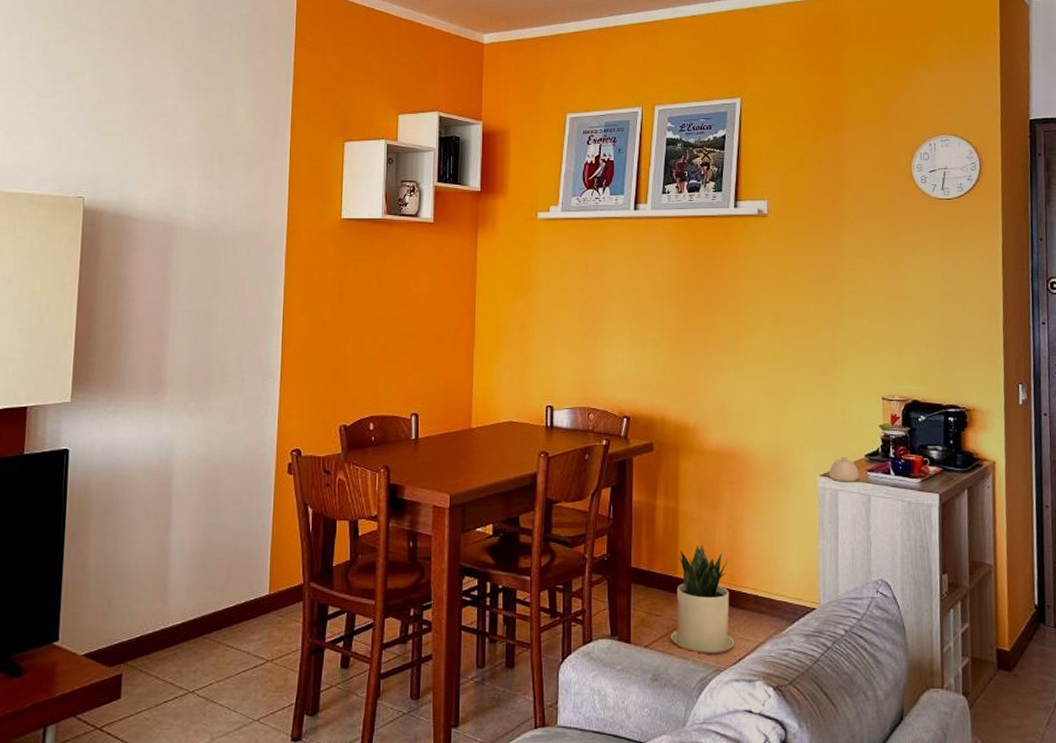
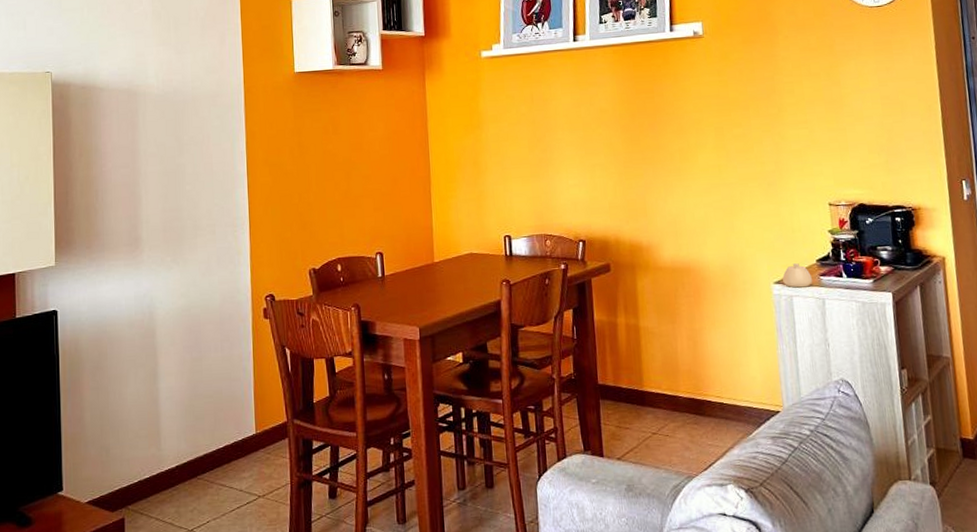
planter: present [671,544,735,654] -> none [642,357,704,462]

